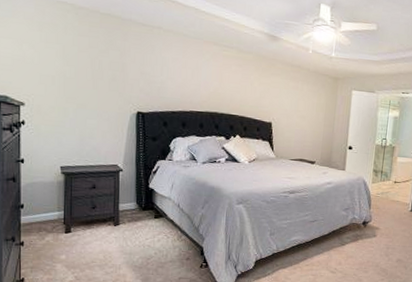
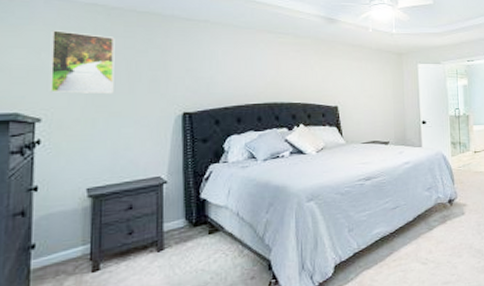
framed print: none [30,24,82,88] -> present [50,30,115,94]

